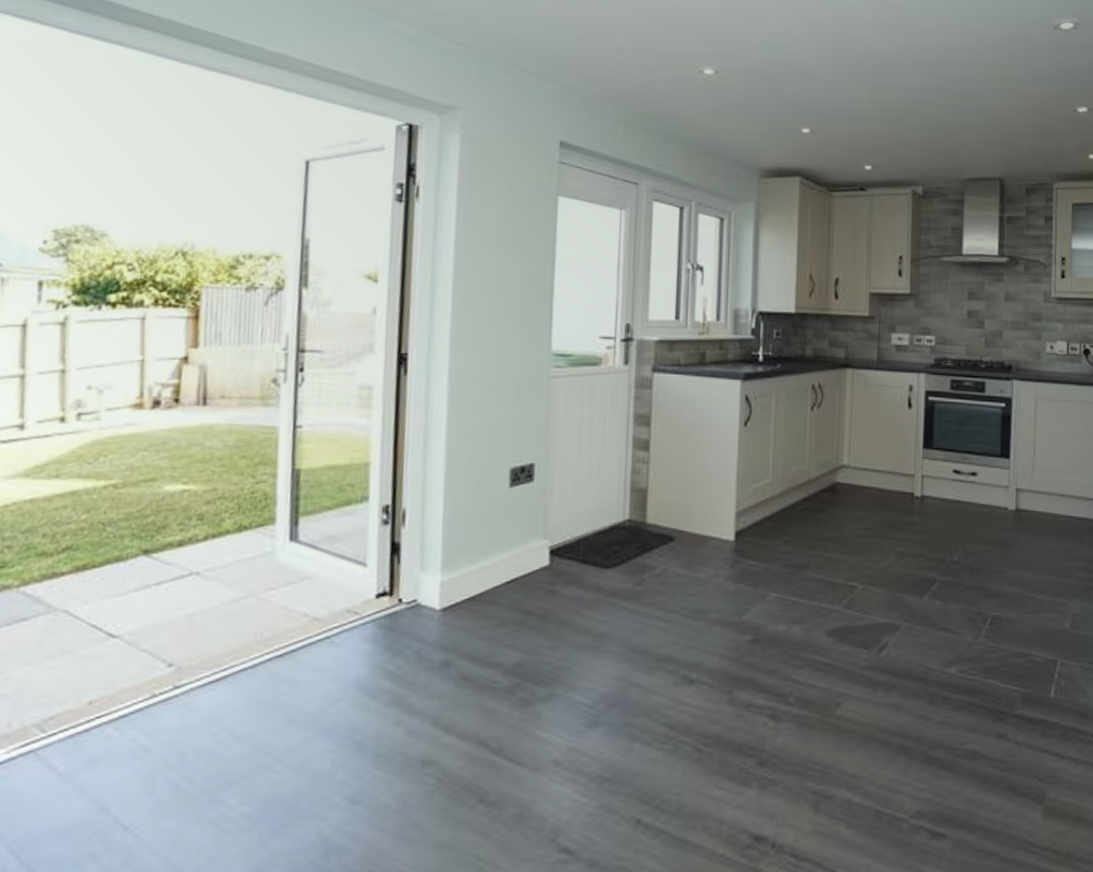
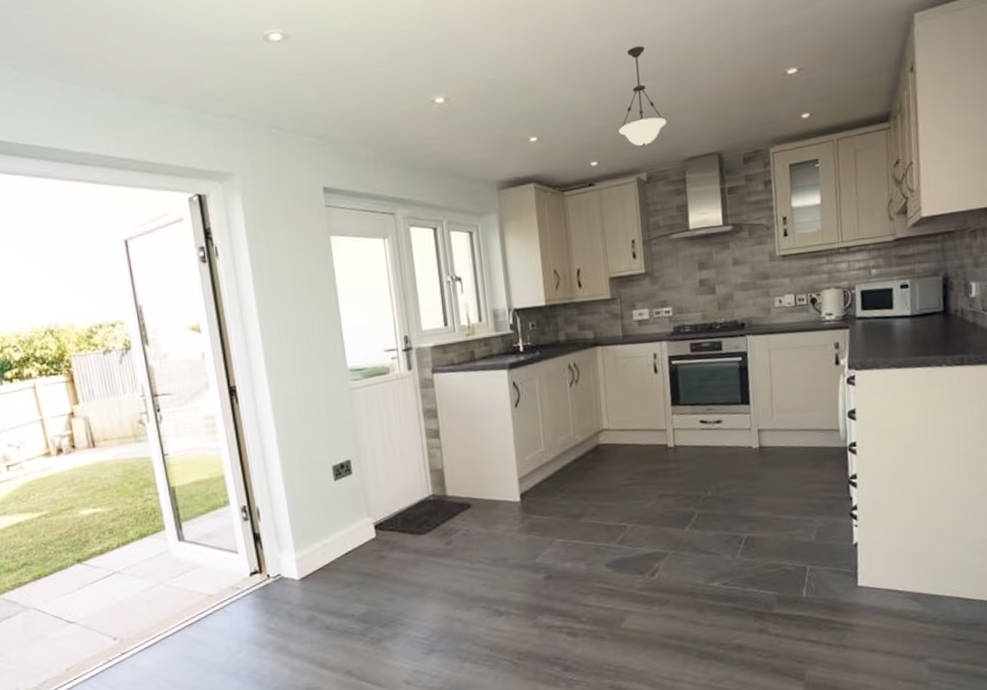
pendant light: none [898,56,949,159] -> present [618,46,666,146]

